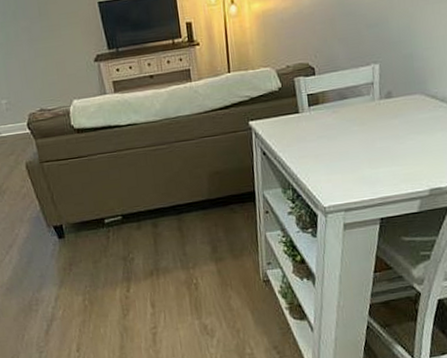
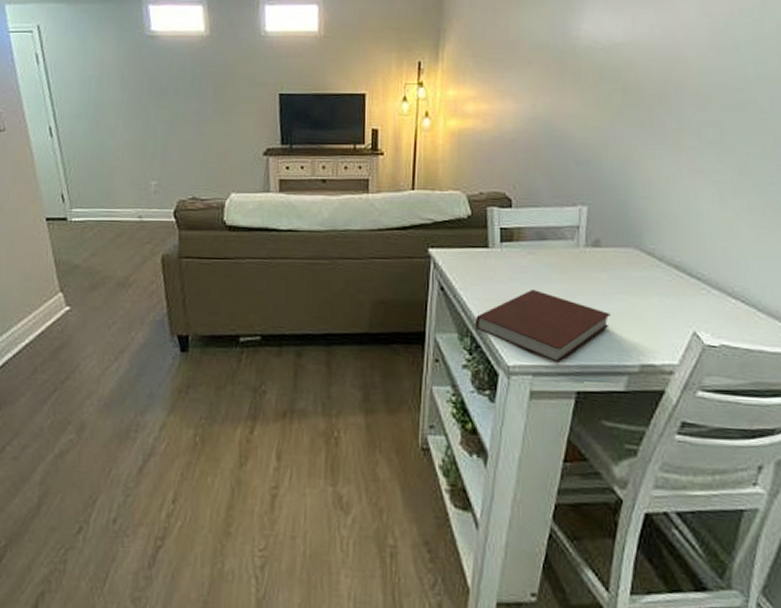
notebook: none [294,141,404,199] -> present [474,289,610,363]

